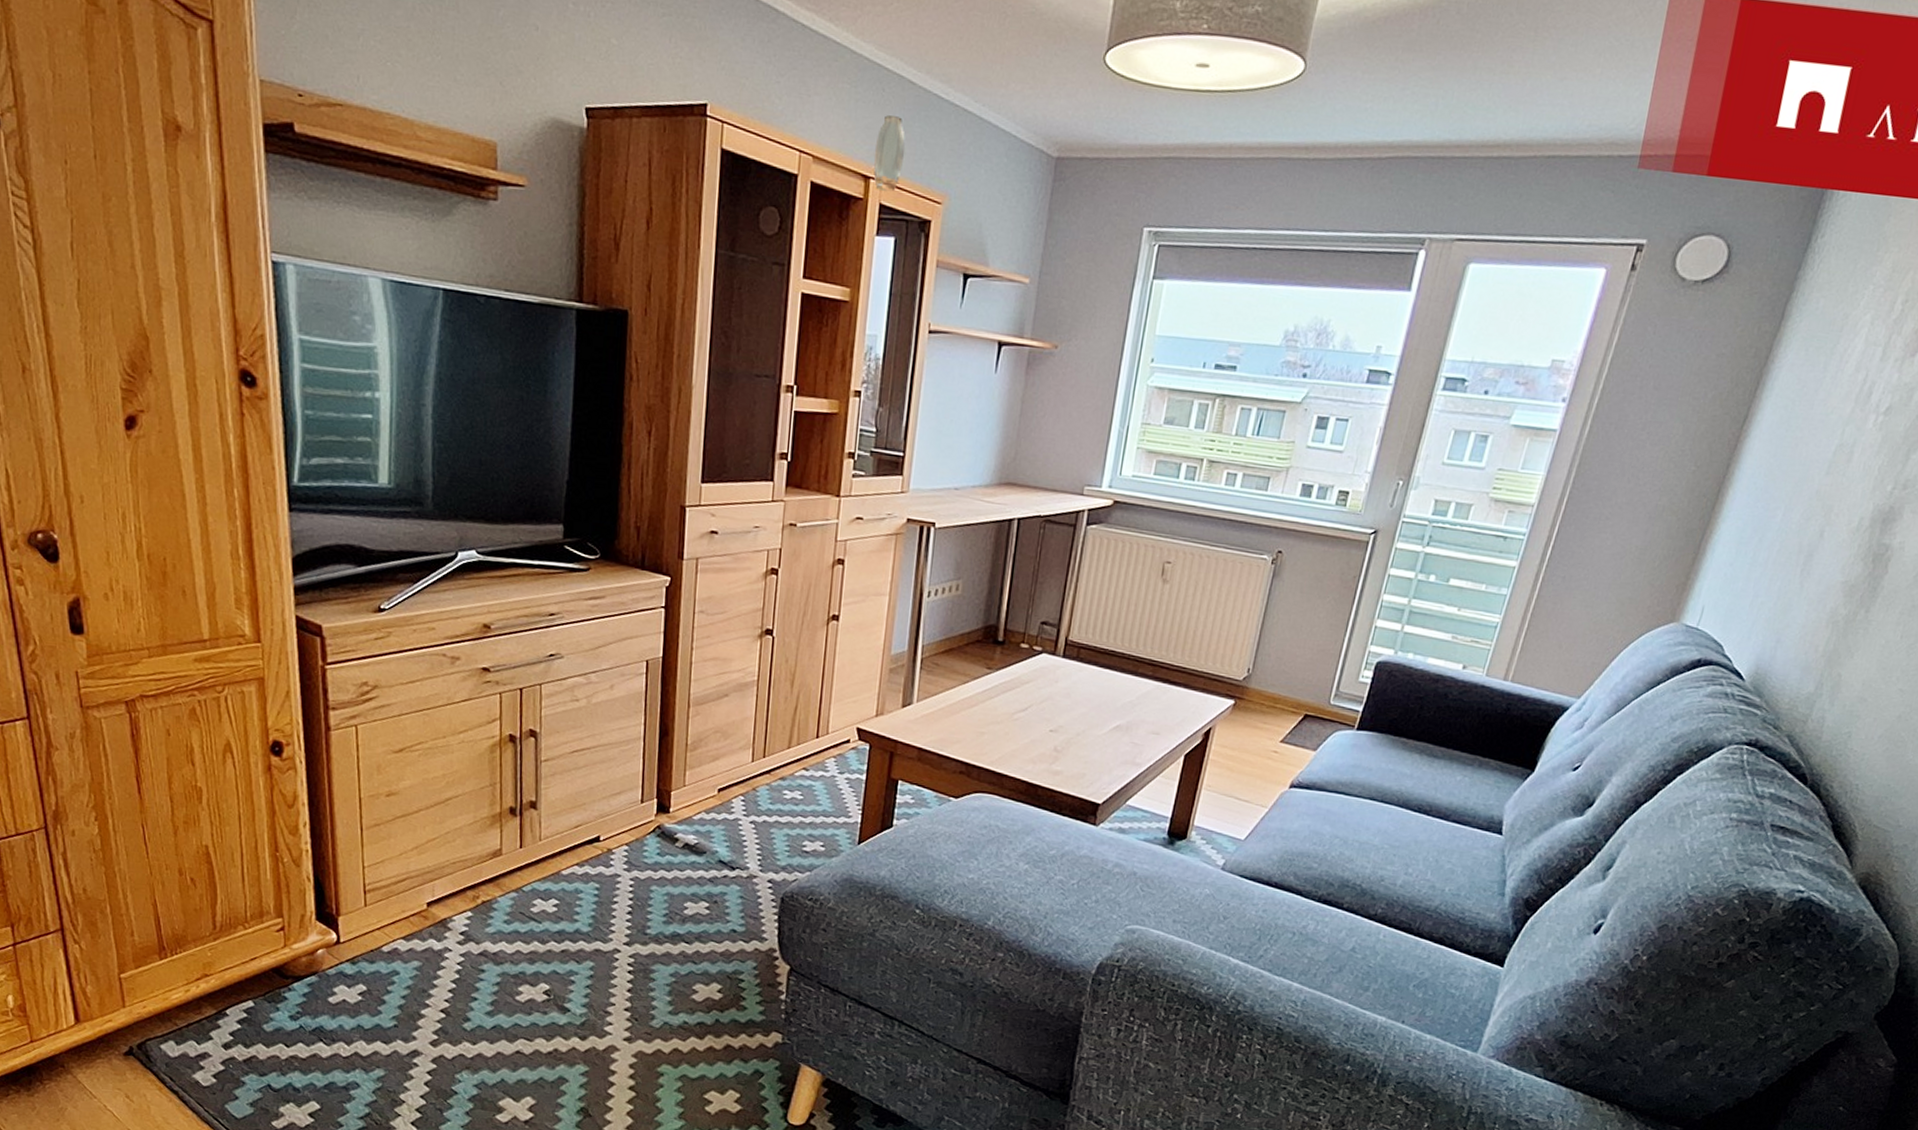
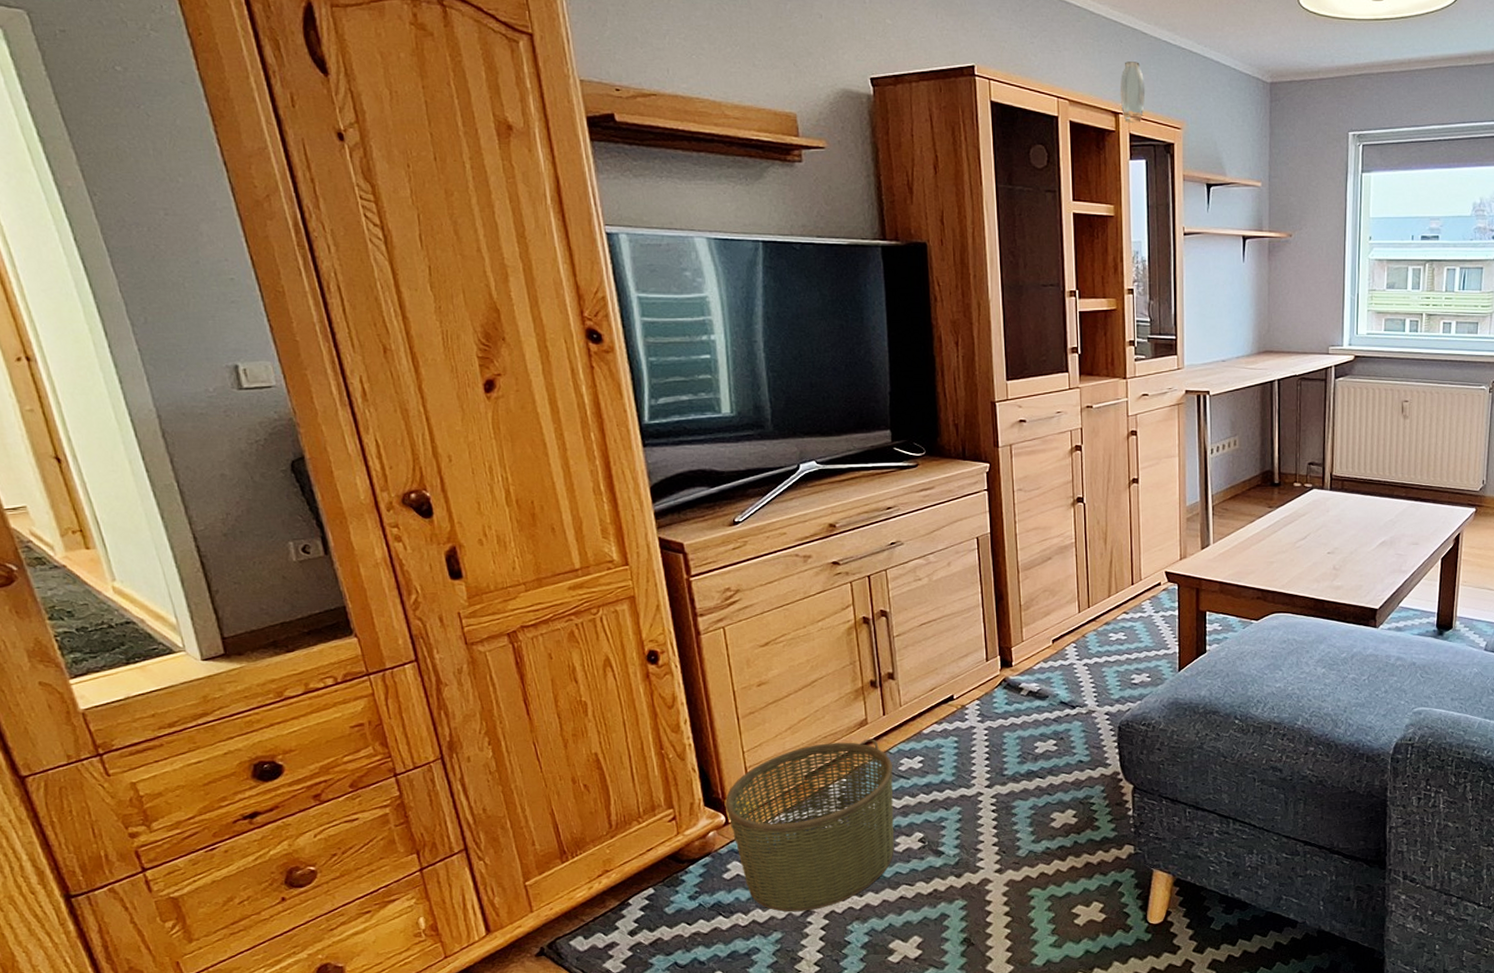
basket: none [337,869,525,1051] -> present [724,738,895,912]

